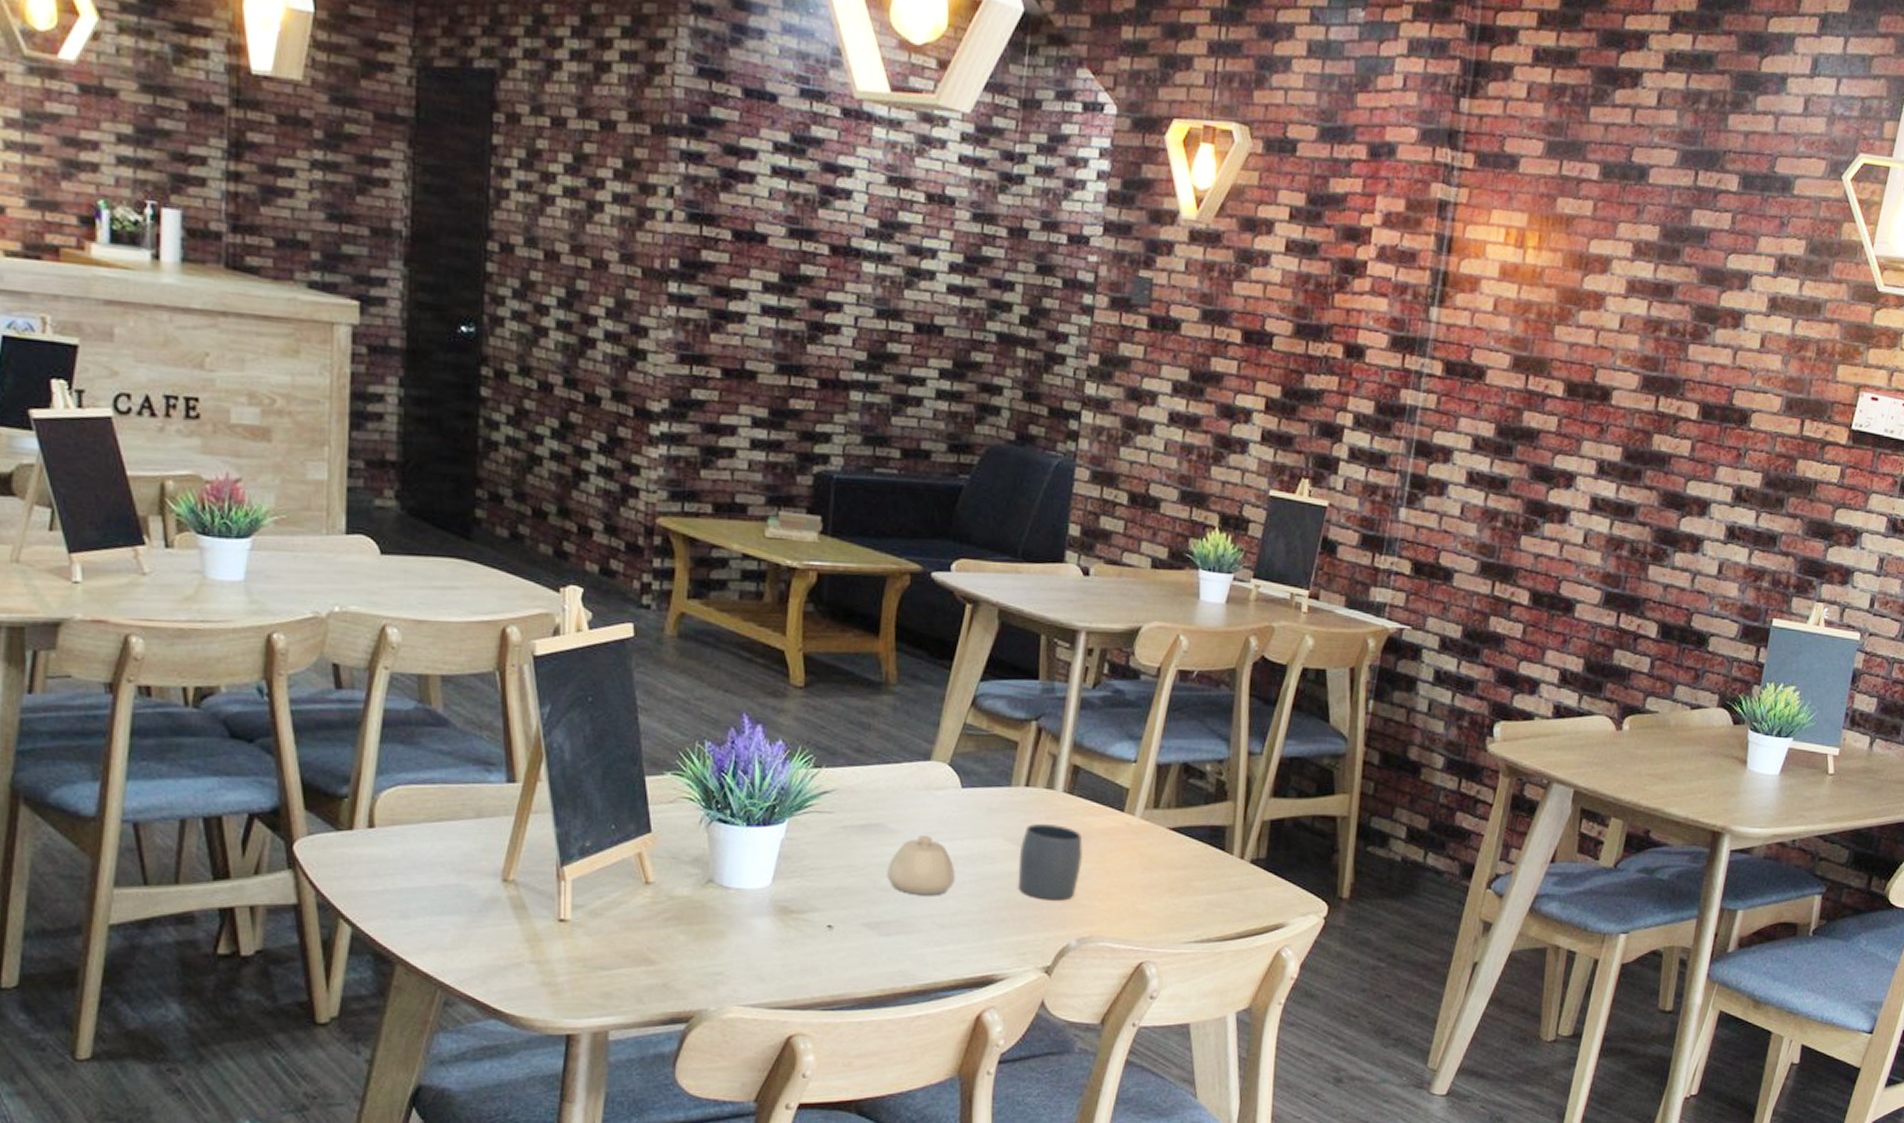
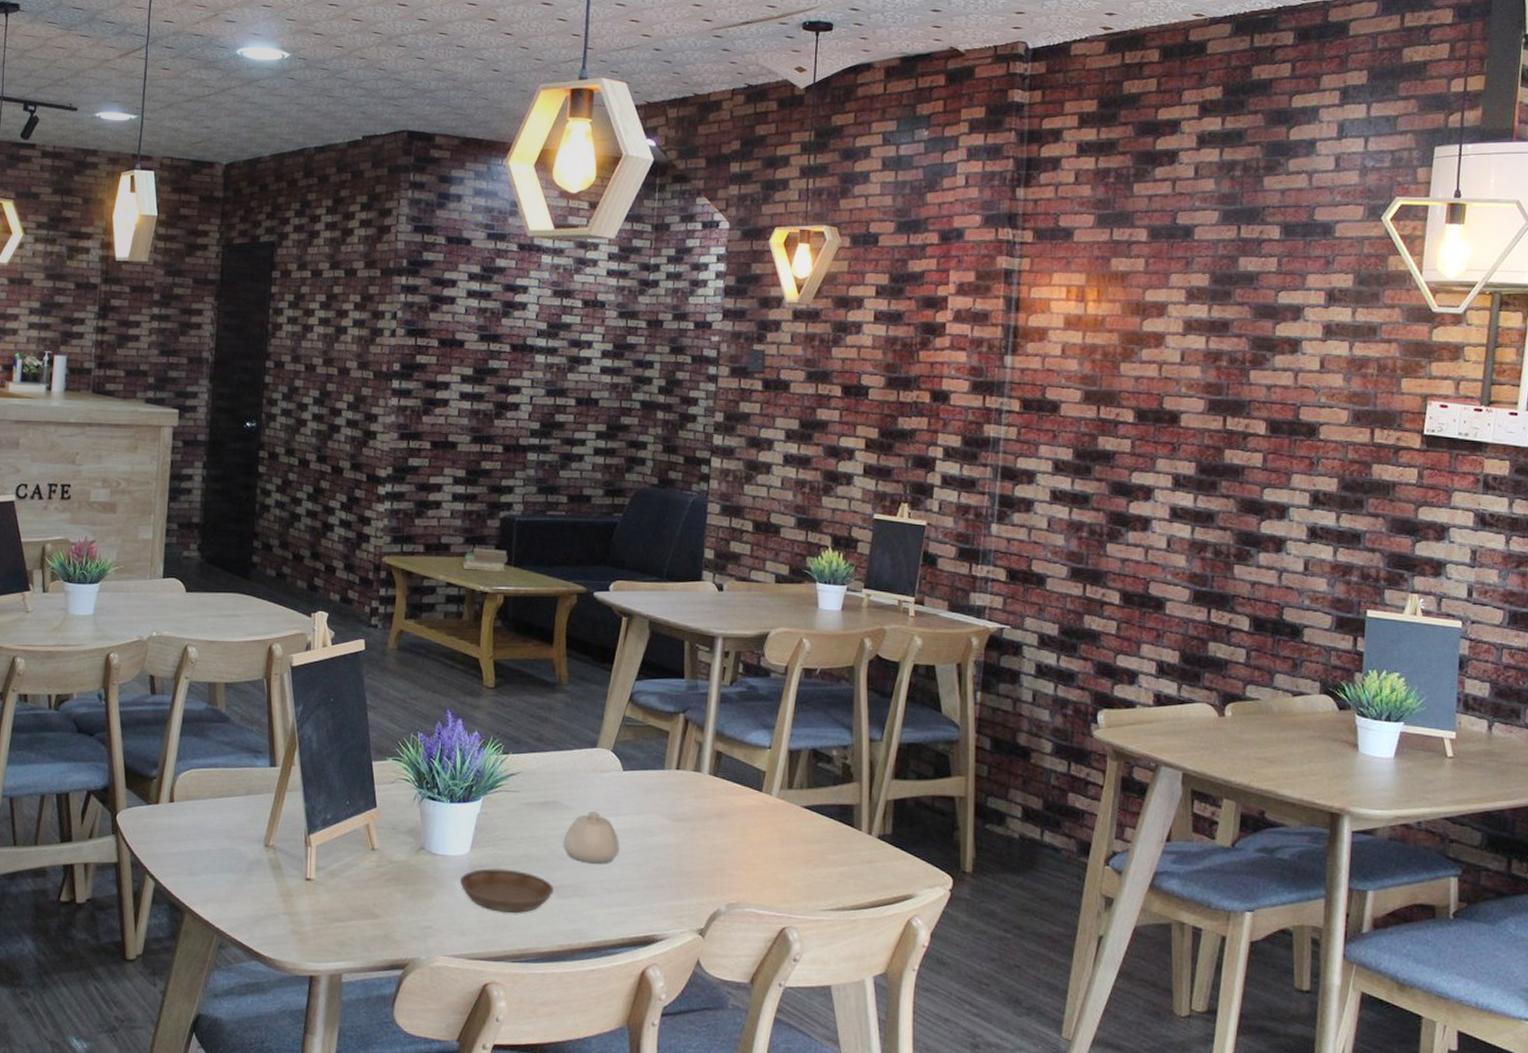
saucer: none [758,903,874,955] -> present [459,868,553,914]
mug: present [1018,823,1084,901] -> none [673,801,729,870]

